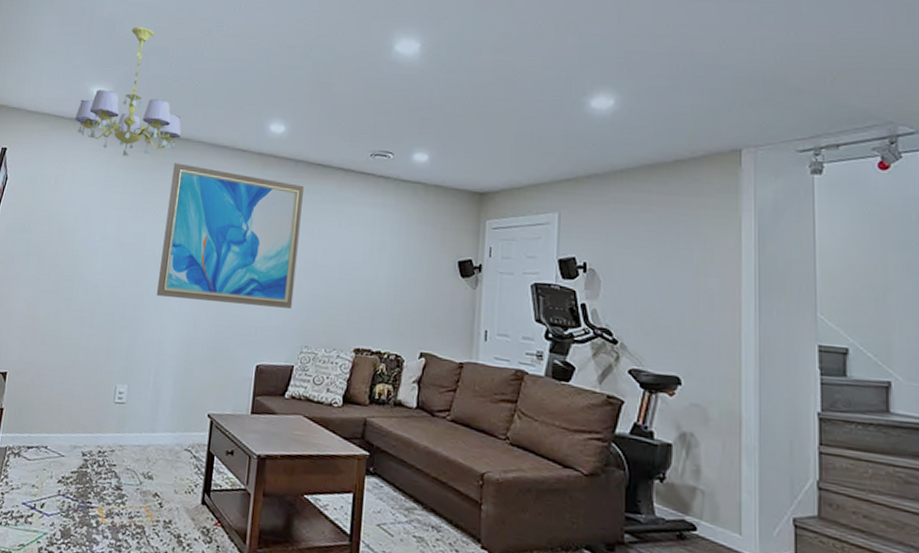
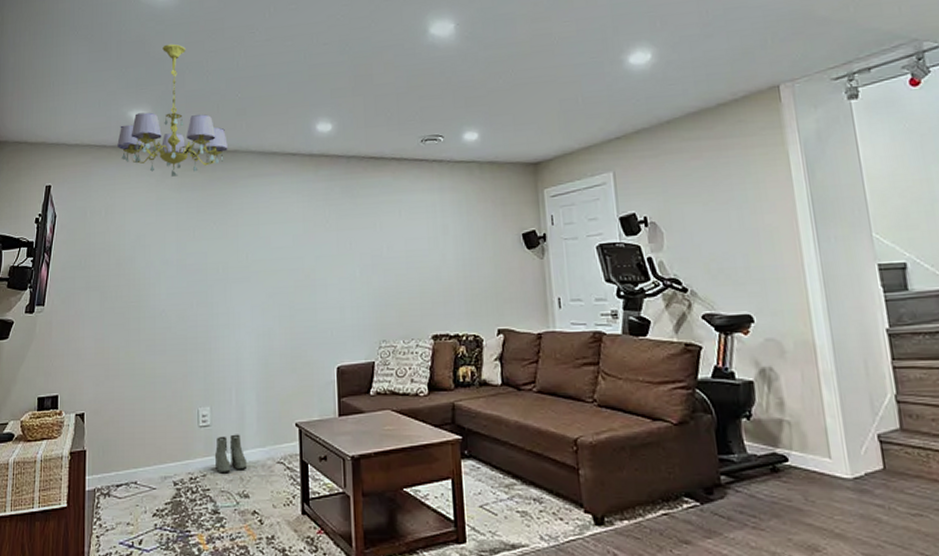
boots: none [125,415,156,452] -> present [214,434,248,474]
wall art: present [156,163,304,309] -> none [224,175,365,313]

